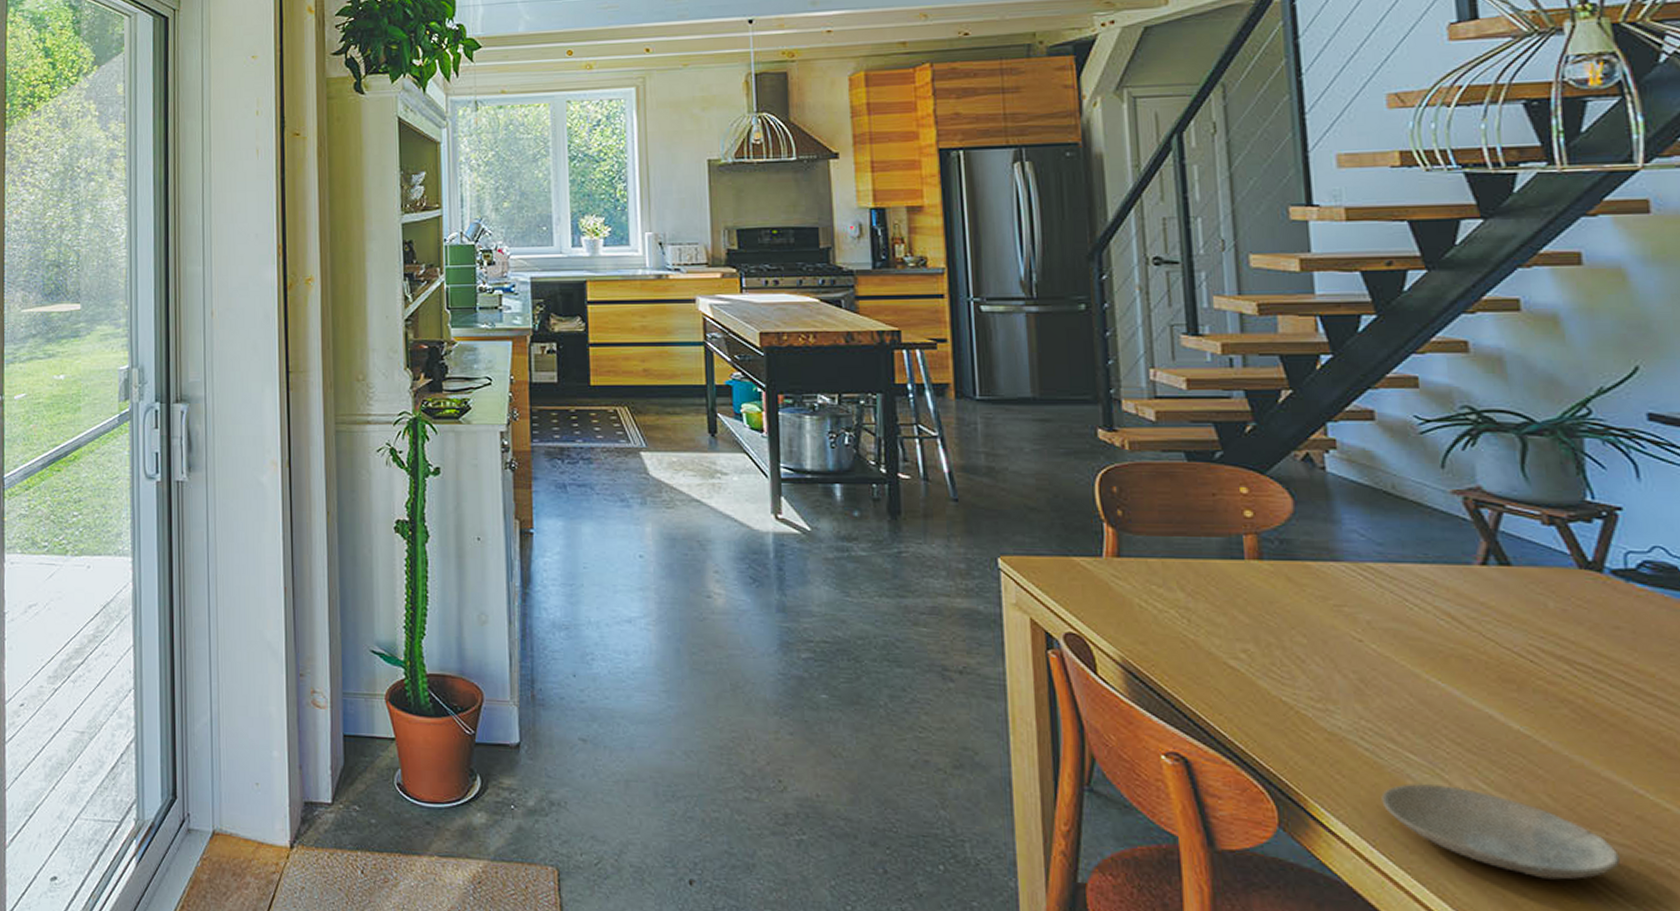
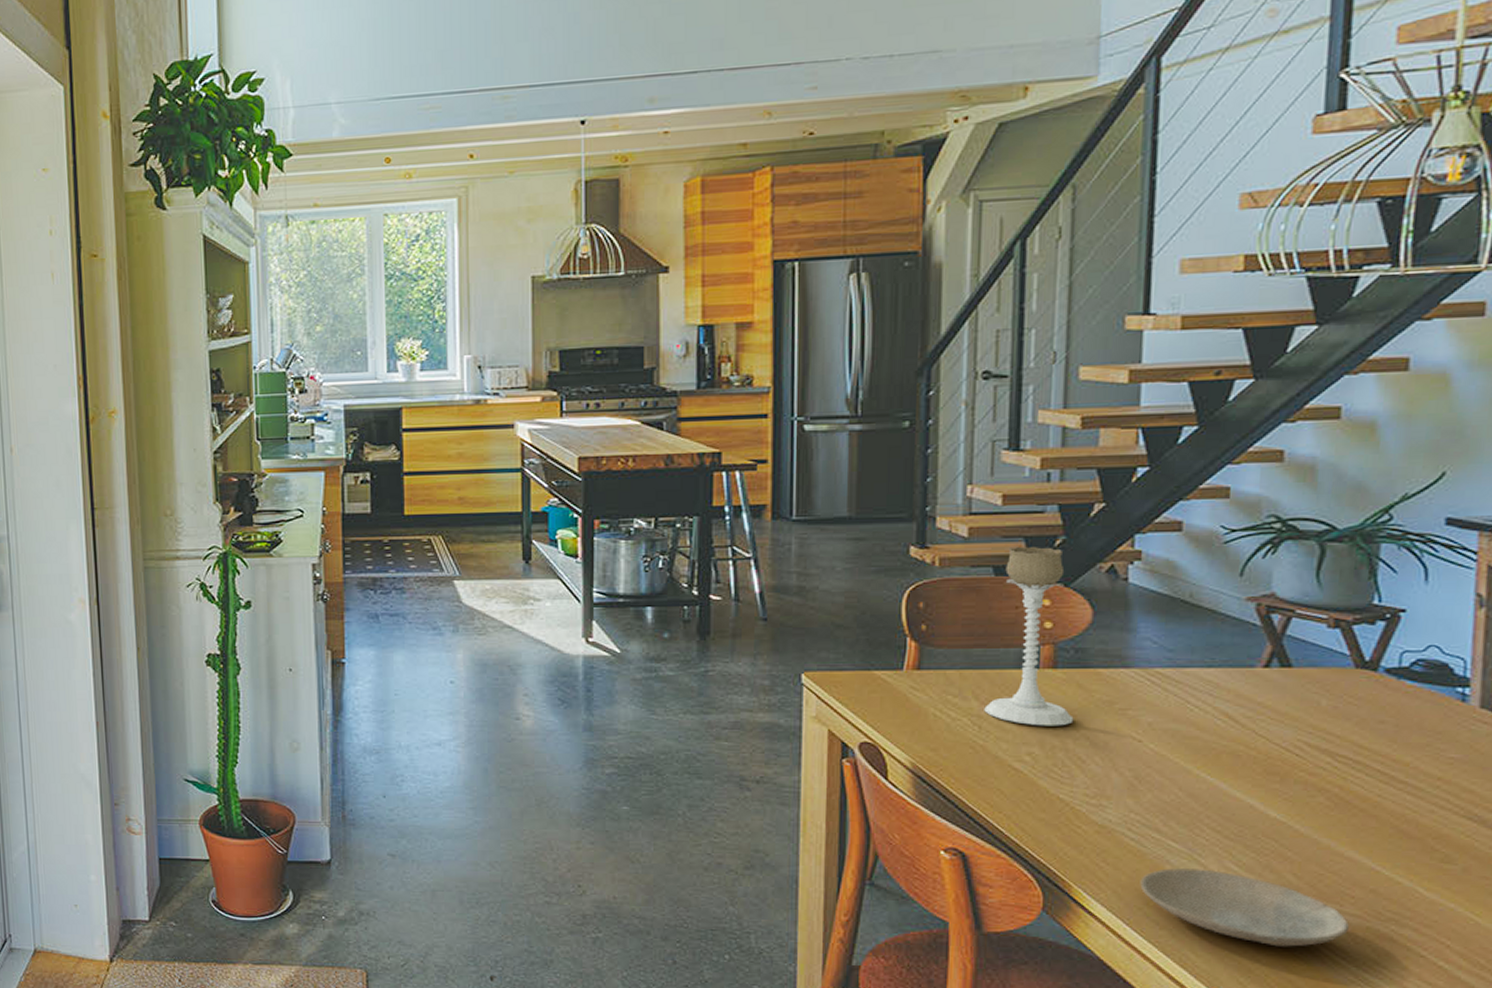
candle holder: none [1191,431,1287,622] -> present [984,546,1074,726]

